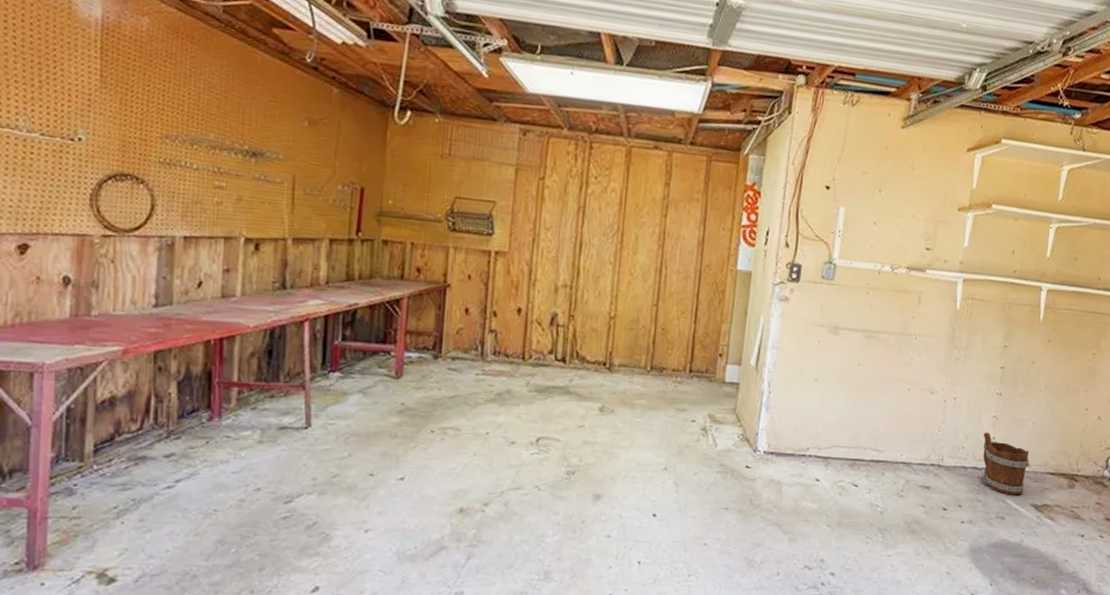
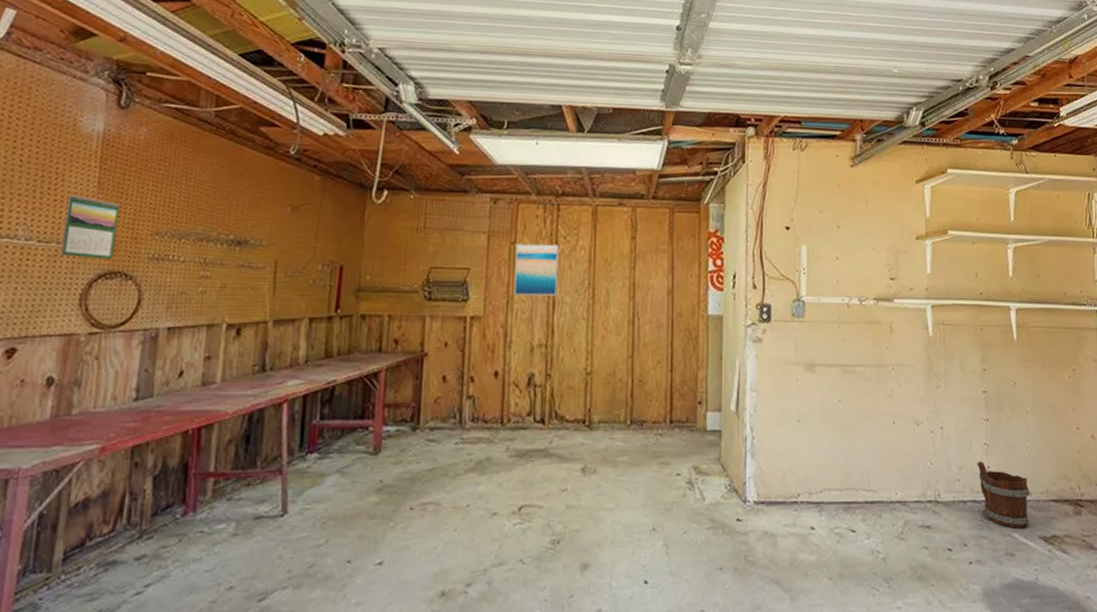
calendar: none [66,86,126,160] -> present [60,194,120,259]
wall art: none [540,179,590,238] -> present [513,243,559,296]

